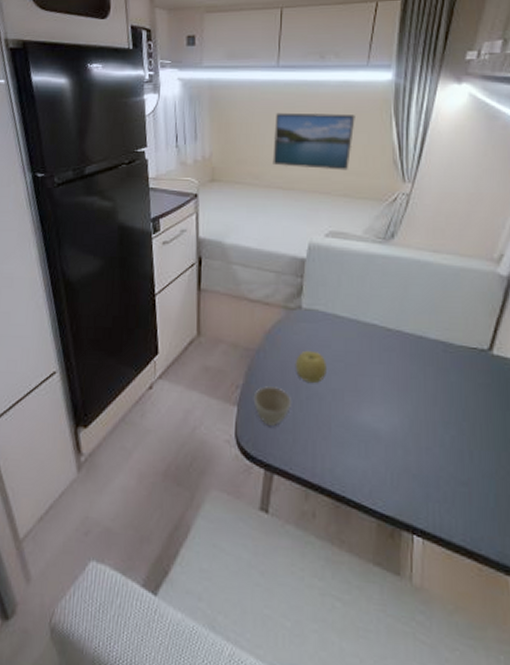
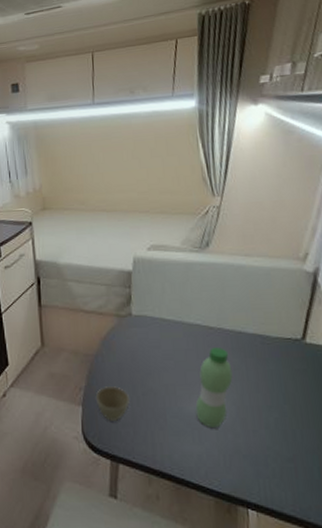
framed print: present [272,112,355,171] -> none [95,140,166,191]
fruit: present [295,350,326,384] -> none [129,352,159,381]
water bottle: none [364,352,409,441] -> present [195,348,233,427]

